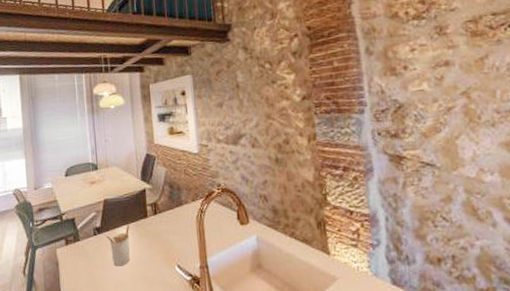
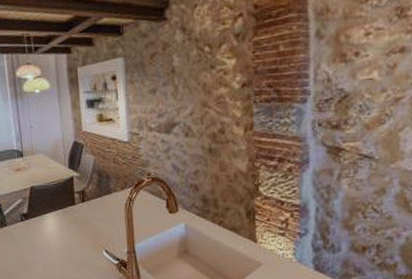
utensil holder: present [106,224,130,266] -> none [34,211,58,250]

